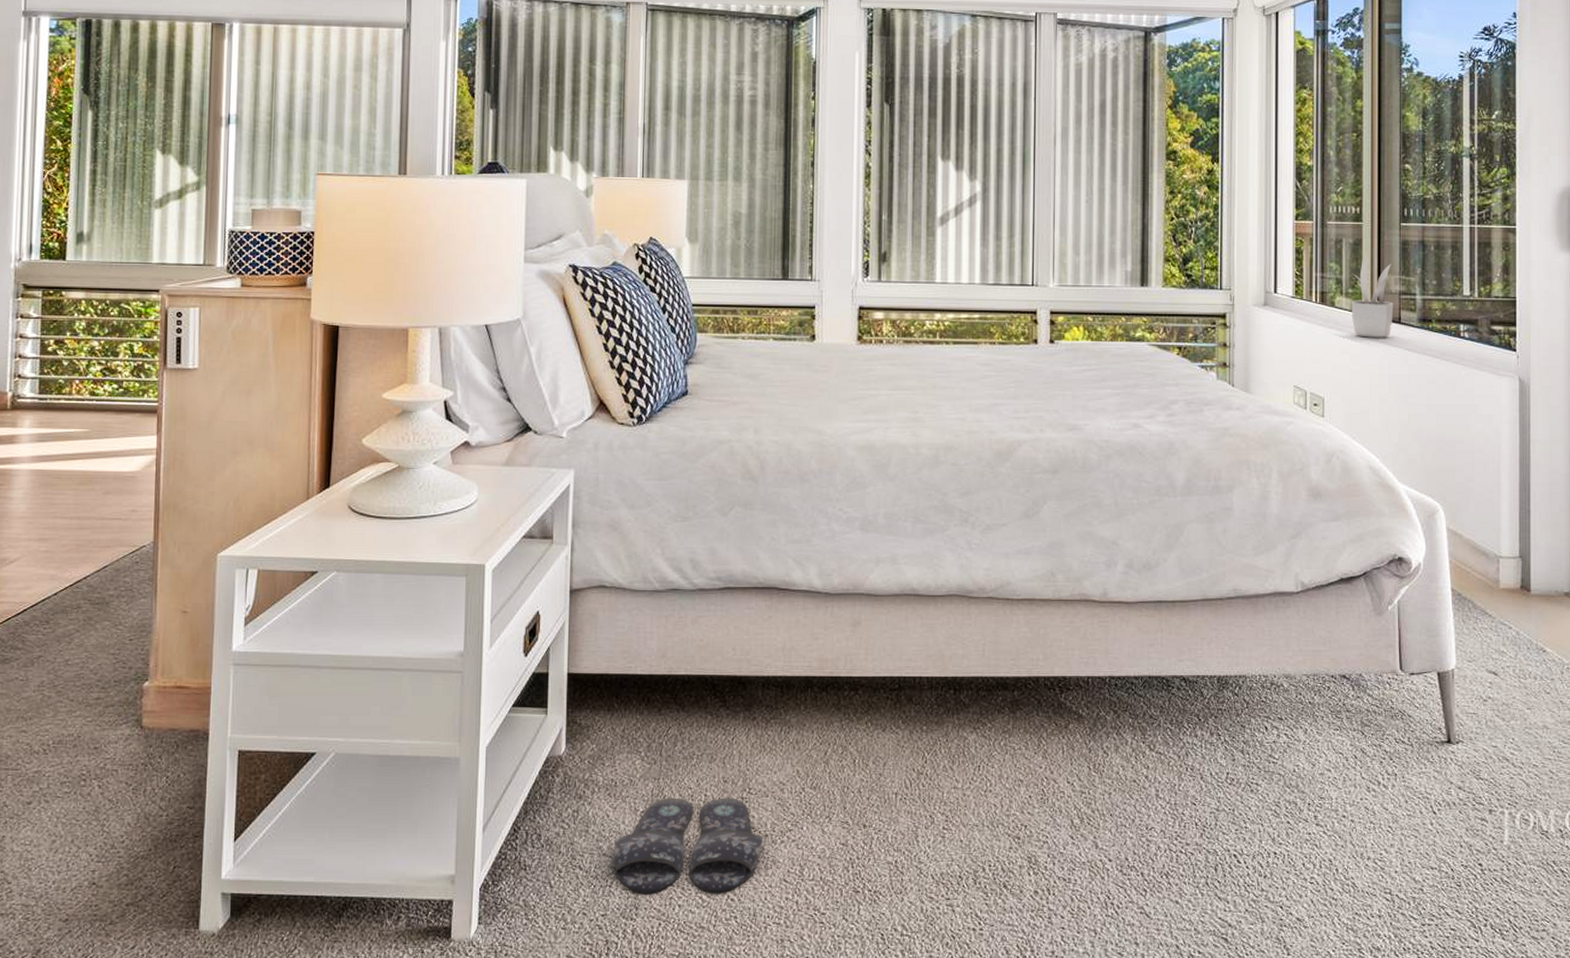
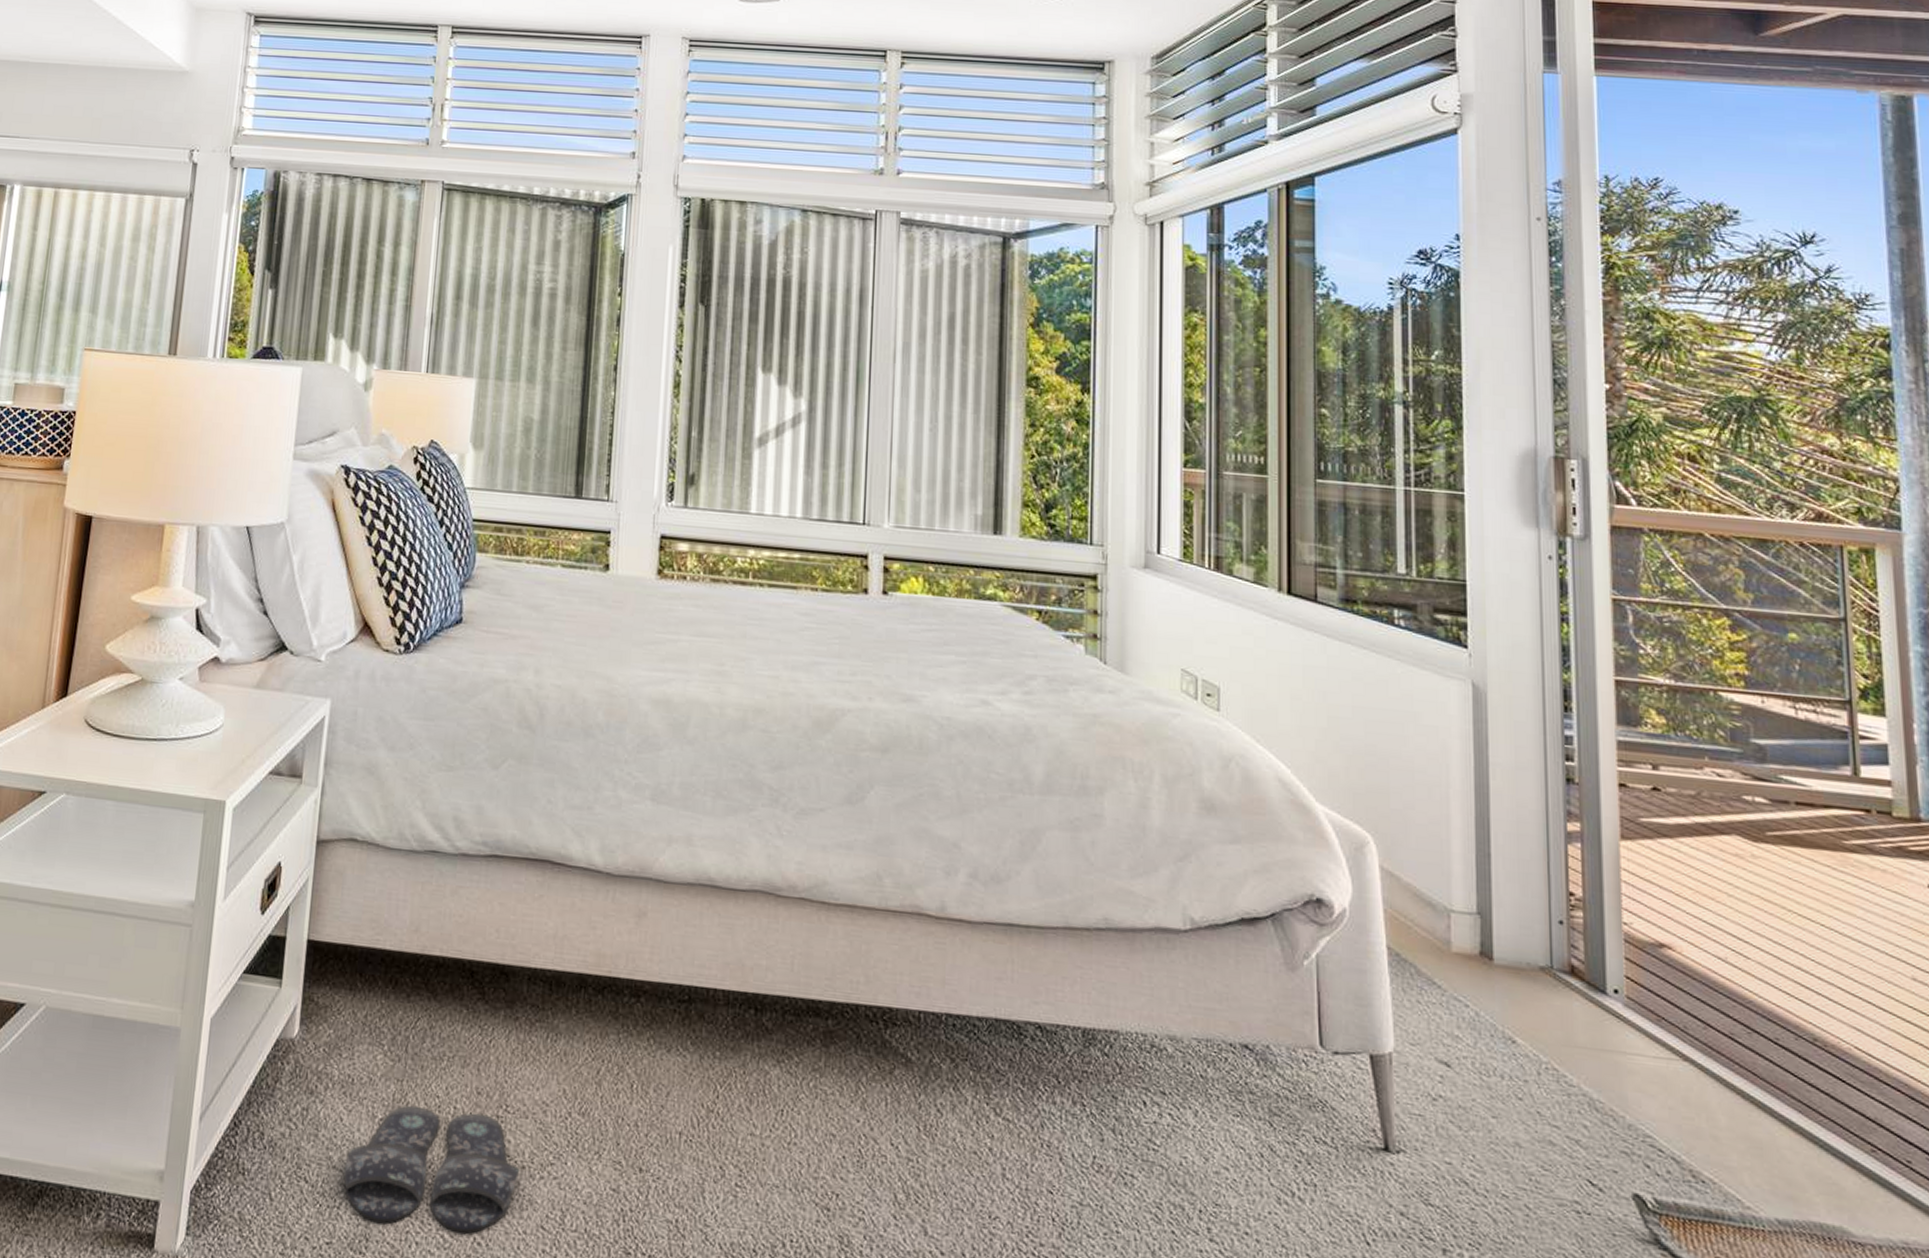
potted plant: present [1351,248,1394,338] -> none [1253,507,1308,619]

